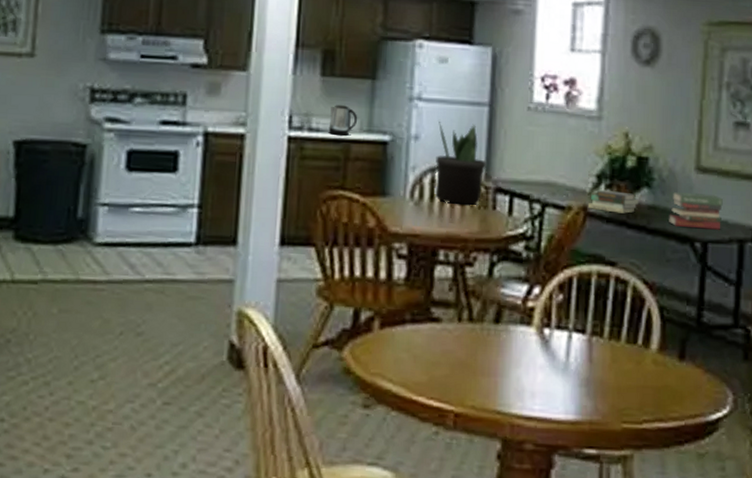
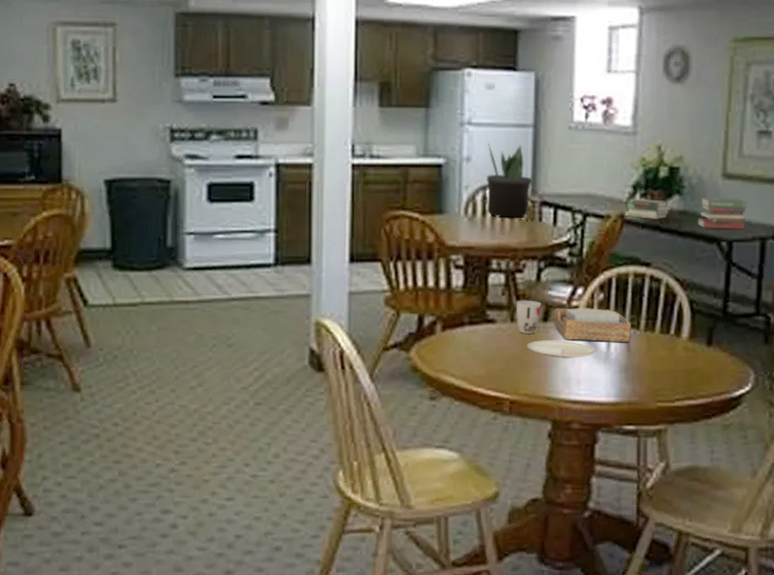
kettle: present [328,105,358,137] -> none [388,133,414,162]
cup: none [464,297,493,337] -> present [516,300,542,334]
plate: none [475,344,554,367] -> present [527,340,596,358]
napkin holder: none [506,308,594,352] -> present [553,307,631,343]

